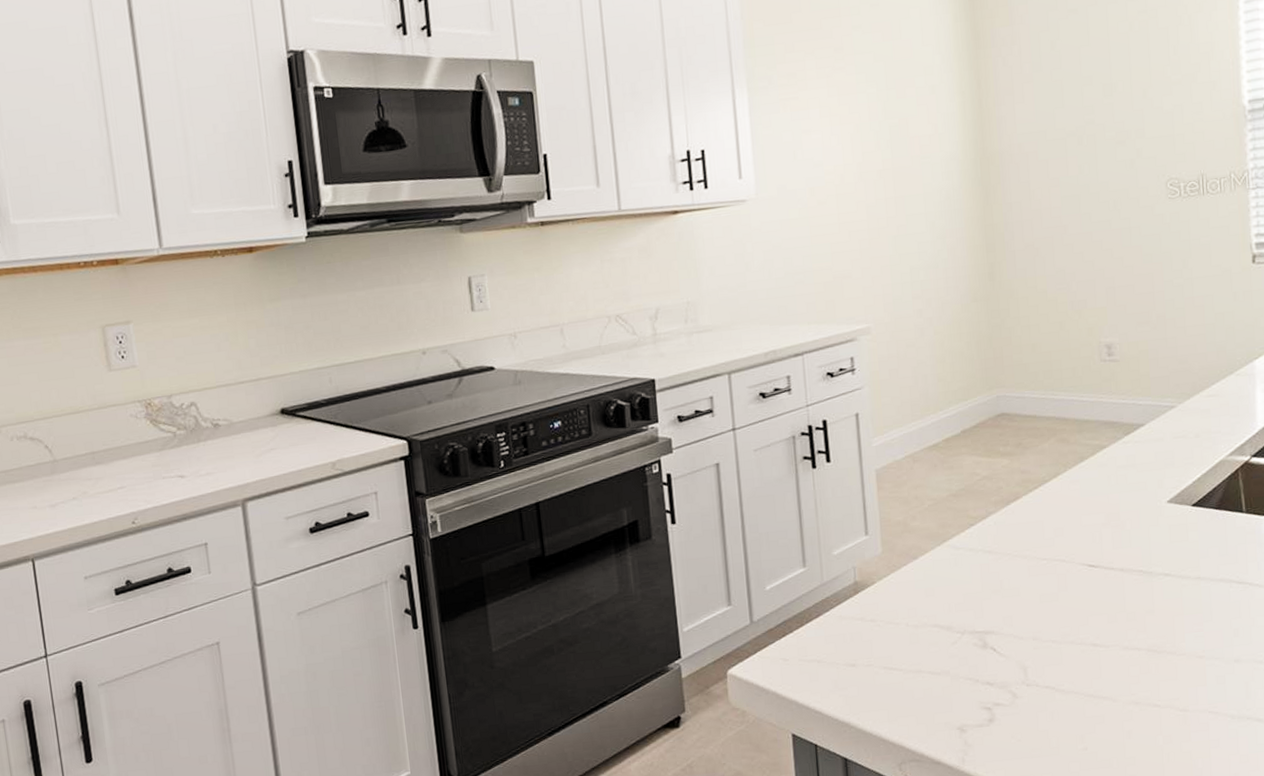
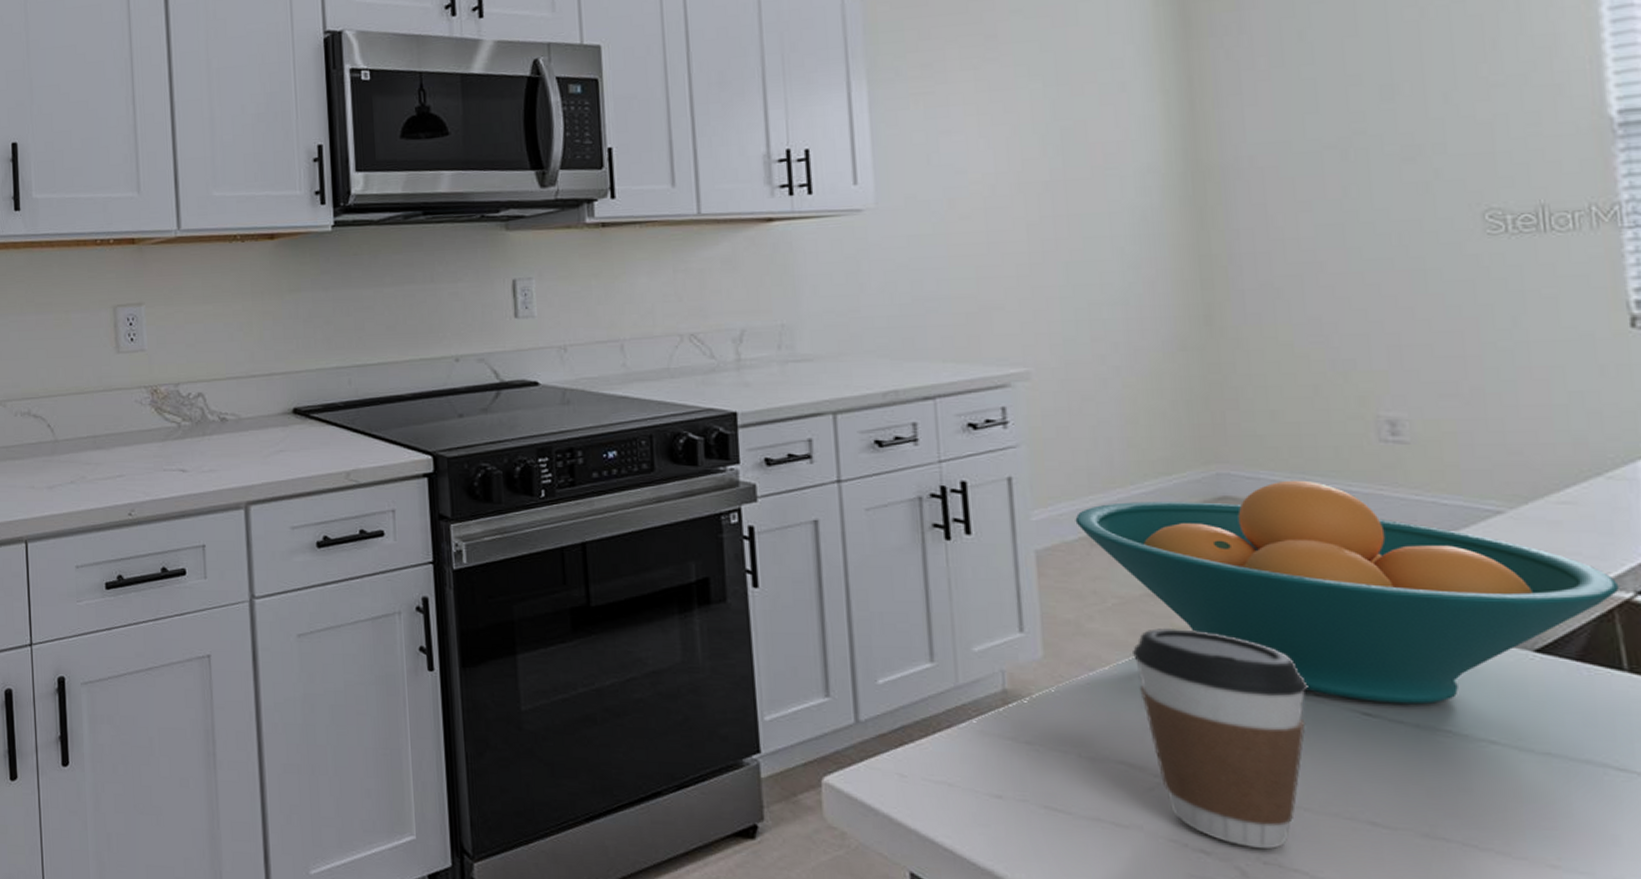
fruit bowl: none [902,395,1242,557] -> present [1075,480,1620,705]
coffee cup: none [942,518,1055,676] -> present [1133,627,1308,849]

